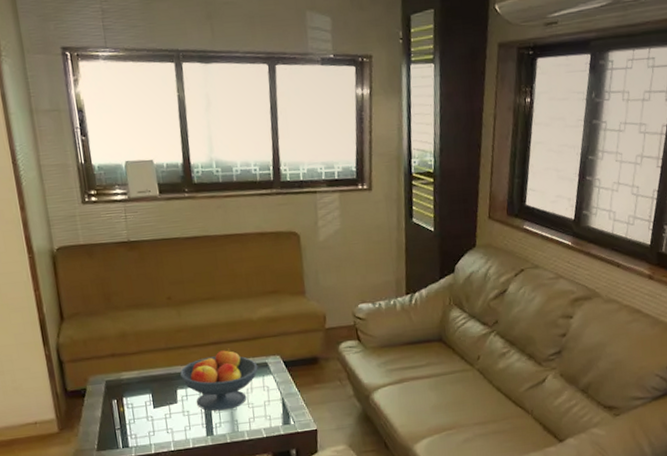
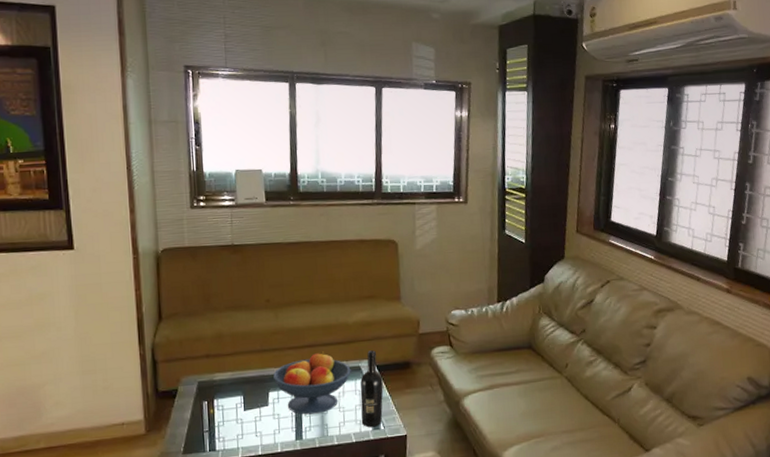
wine bottle: none [268,346,292,423] -> present [360,350,383,428]

